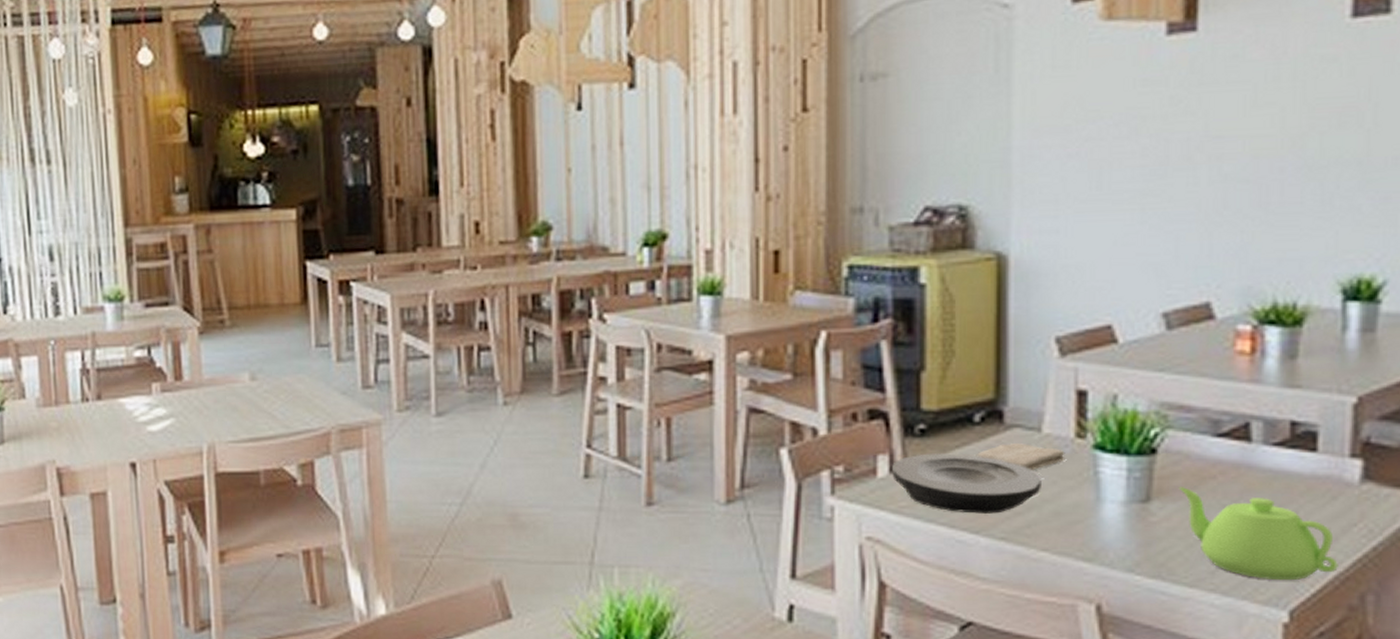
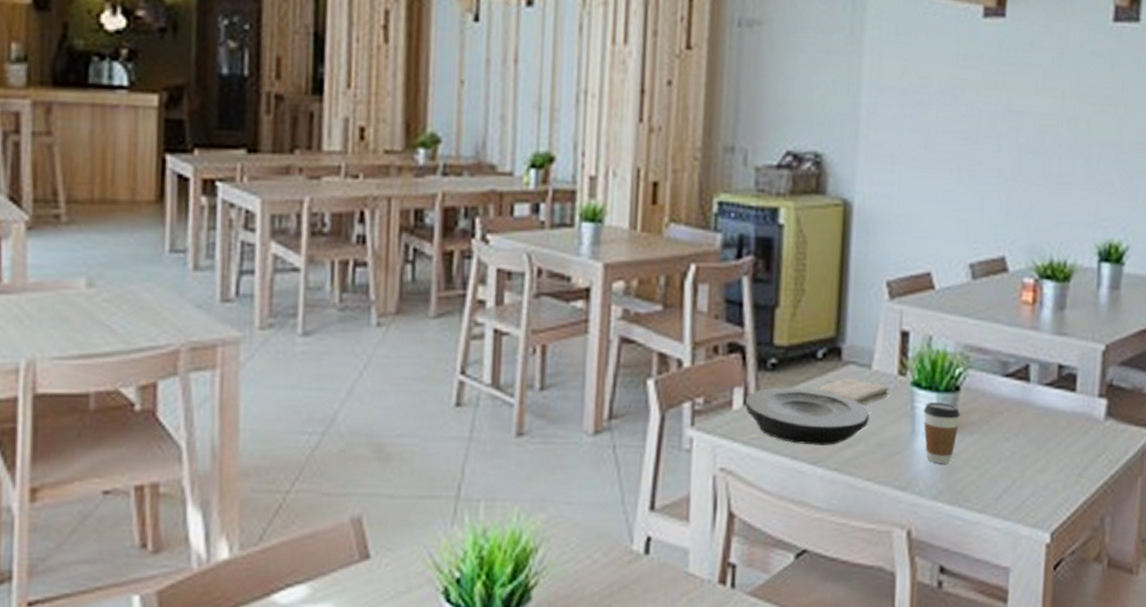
coffee cup: none [1110,467,1159,533] -> present [923,403,960,463]
teapot: present [1178,487,1338,581] -> none [975,422,1087,506]

